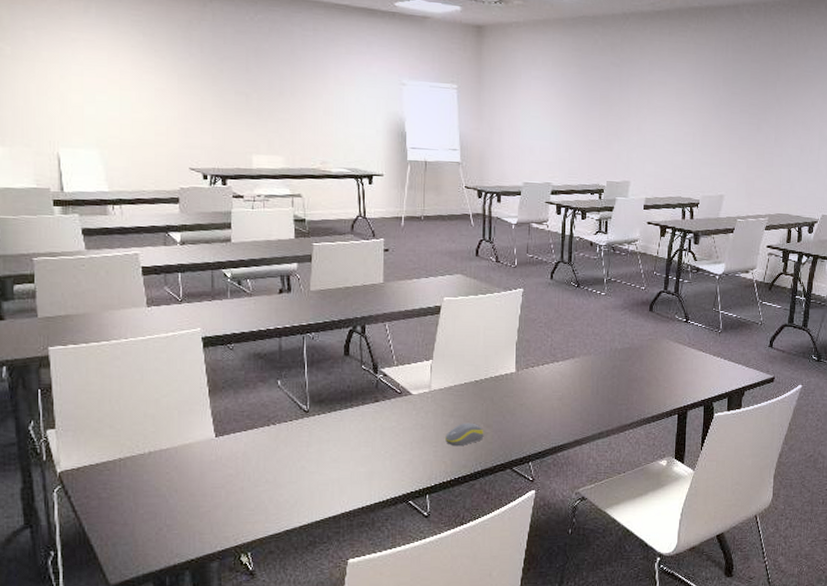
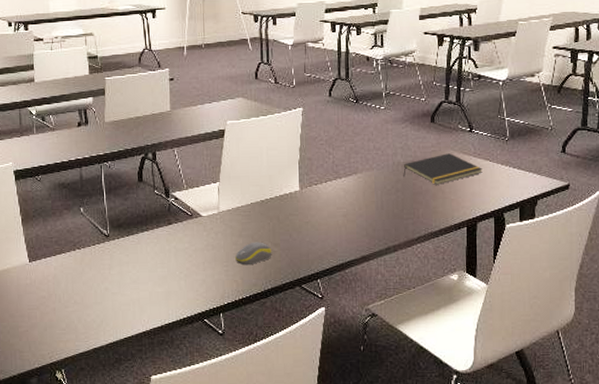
notepad: none [619,342,696,372] -> present [403,153,482,185]

